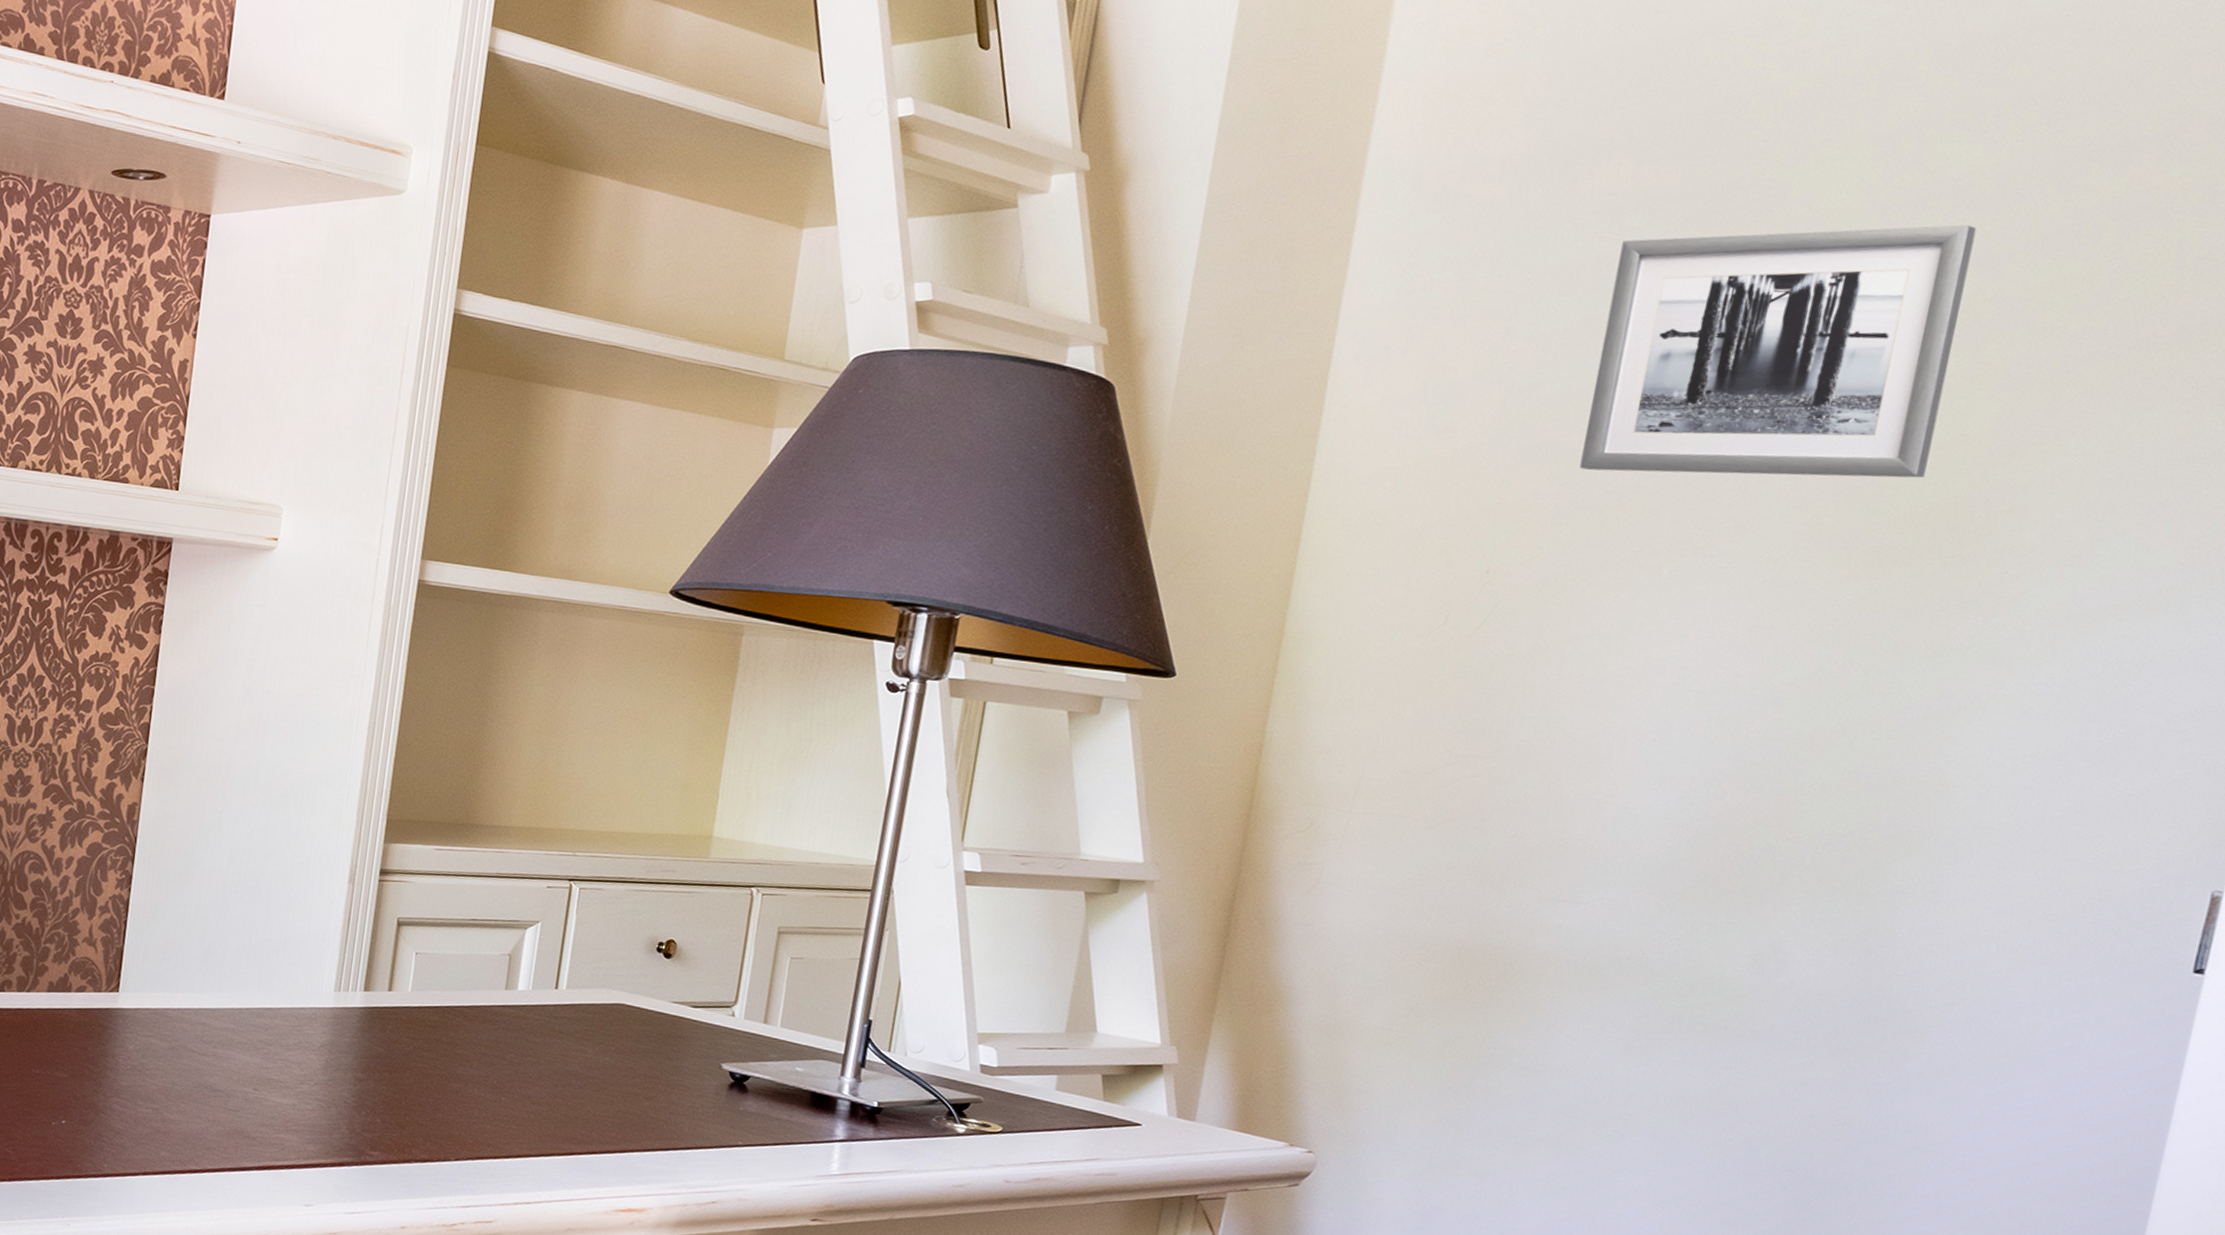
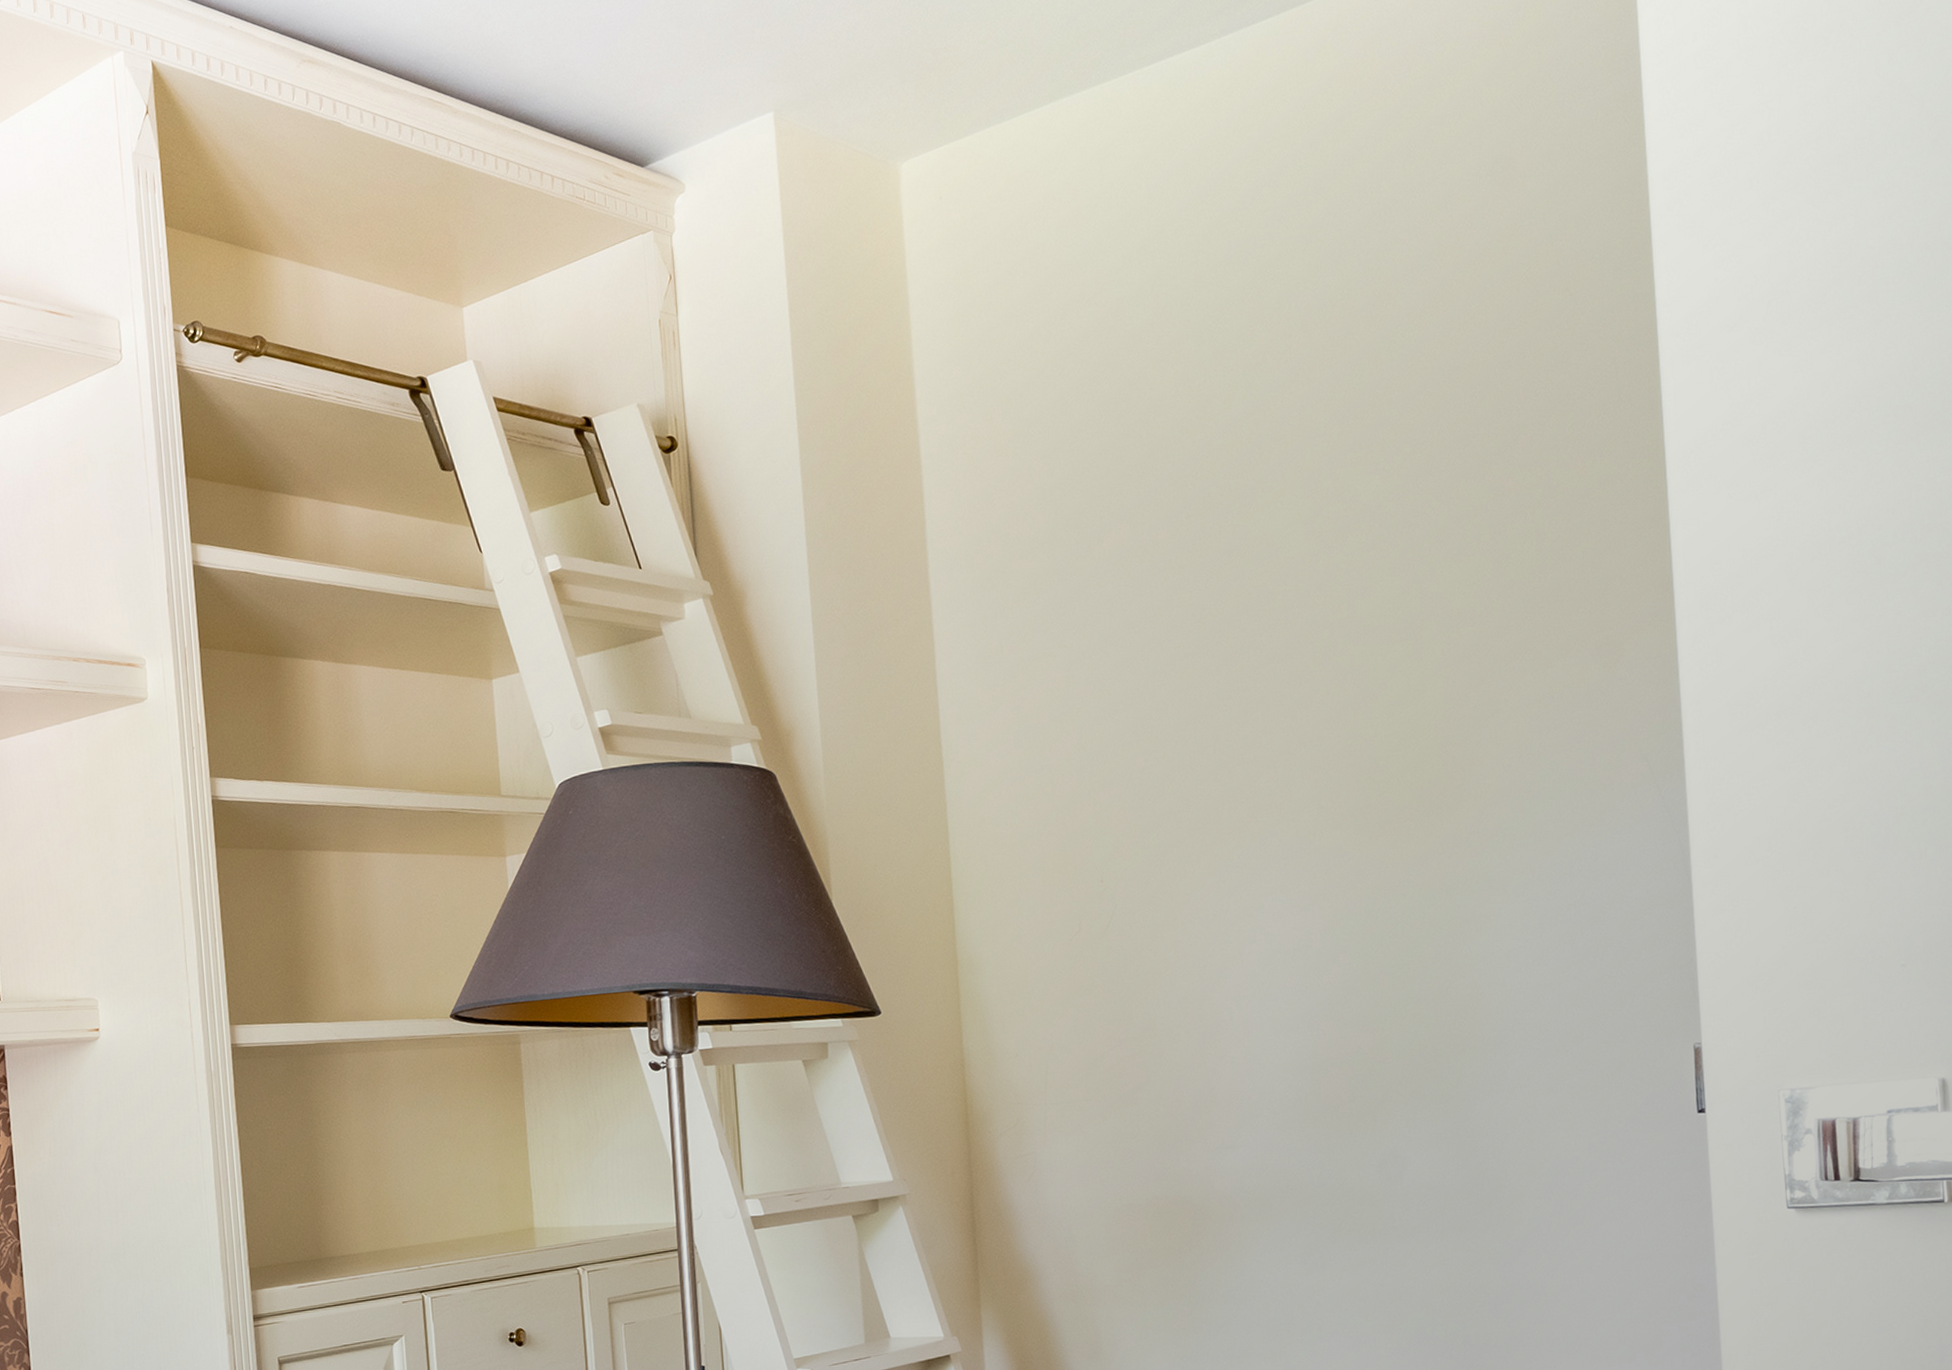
wall art: present [1579,225,1977,478] -> none [1137,540,1404,783]

